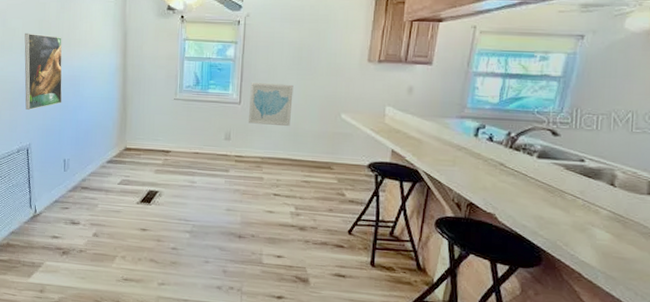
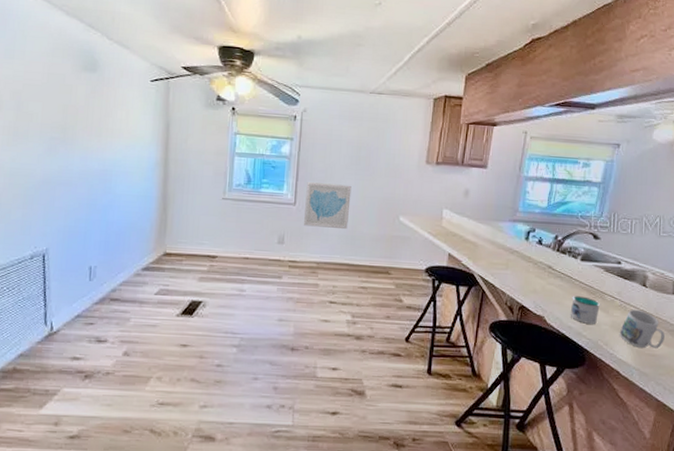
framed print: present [24,32,62,110] -> none [42,118,92,209]
mug: none [524,194,561,224] -> present [570,296,601,324]
mug: none [581,209,637,252] -> present [619,309,665,348]

